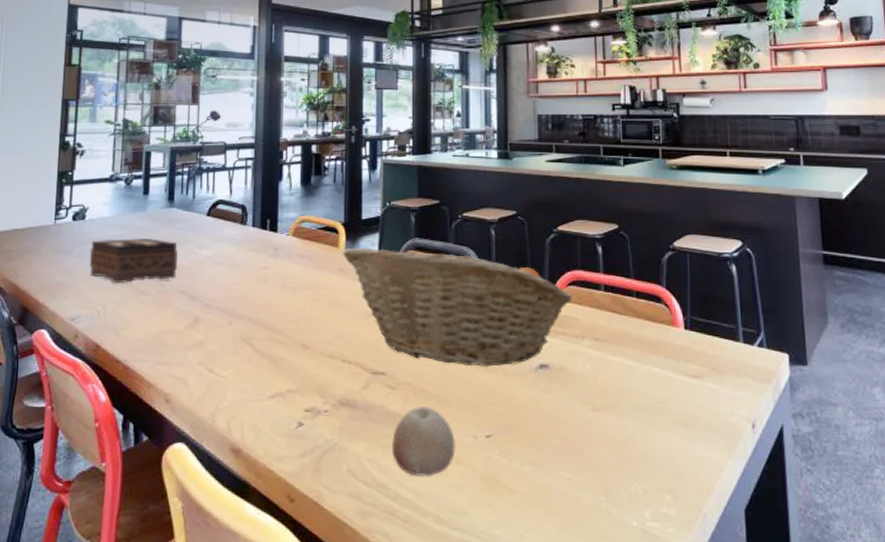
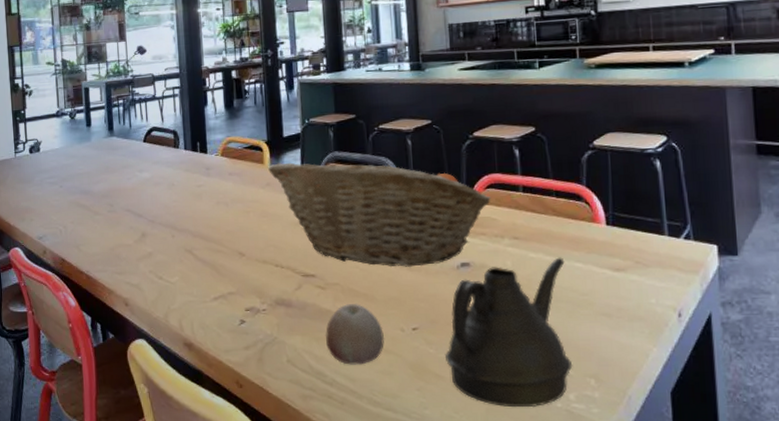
tissue box: present [90,237,178,284] -> none [47,165,123,206]
teapot: none [518,361,649,527] -> present [444,257,573,408]

